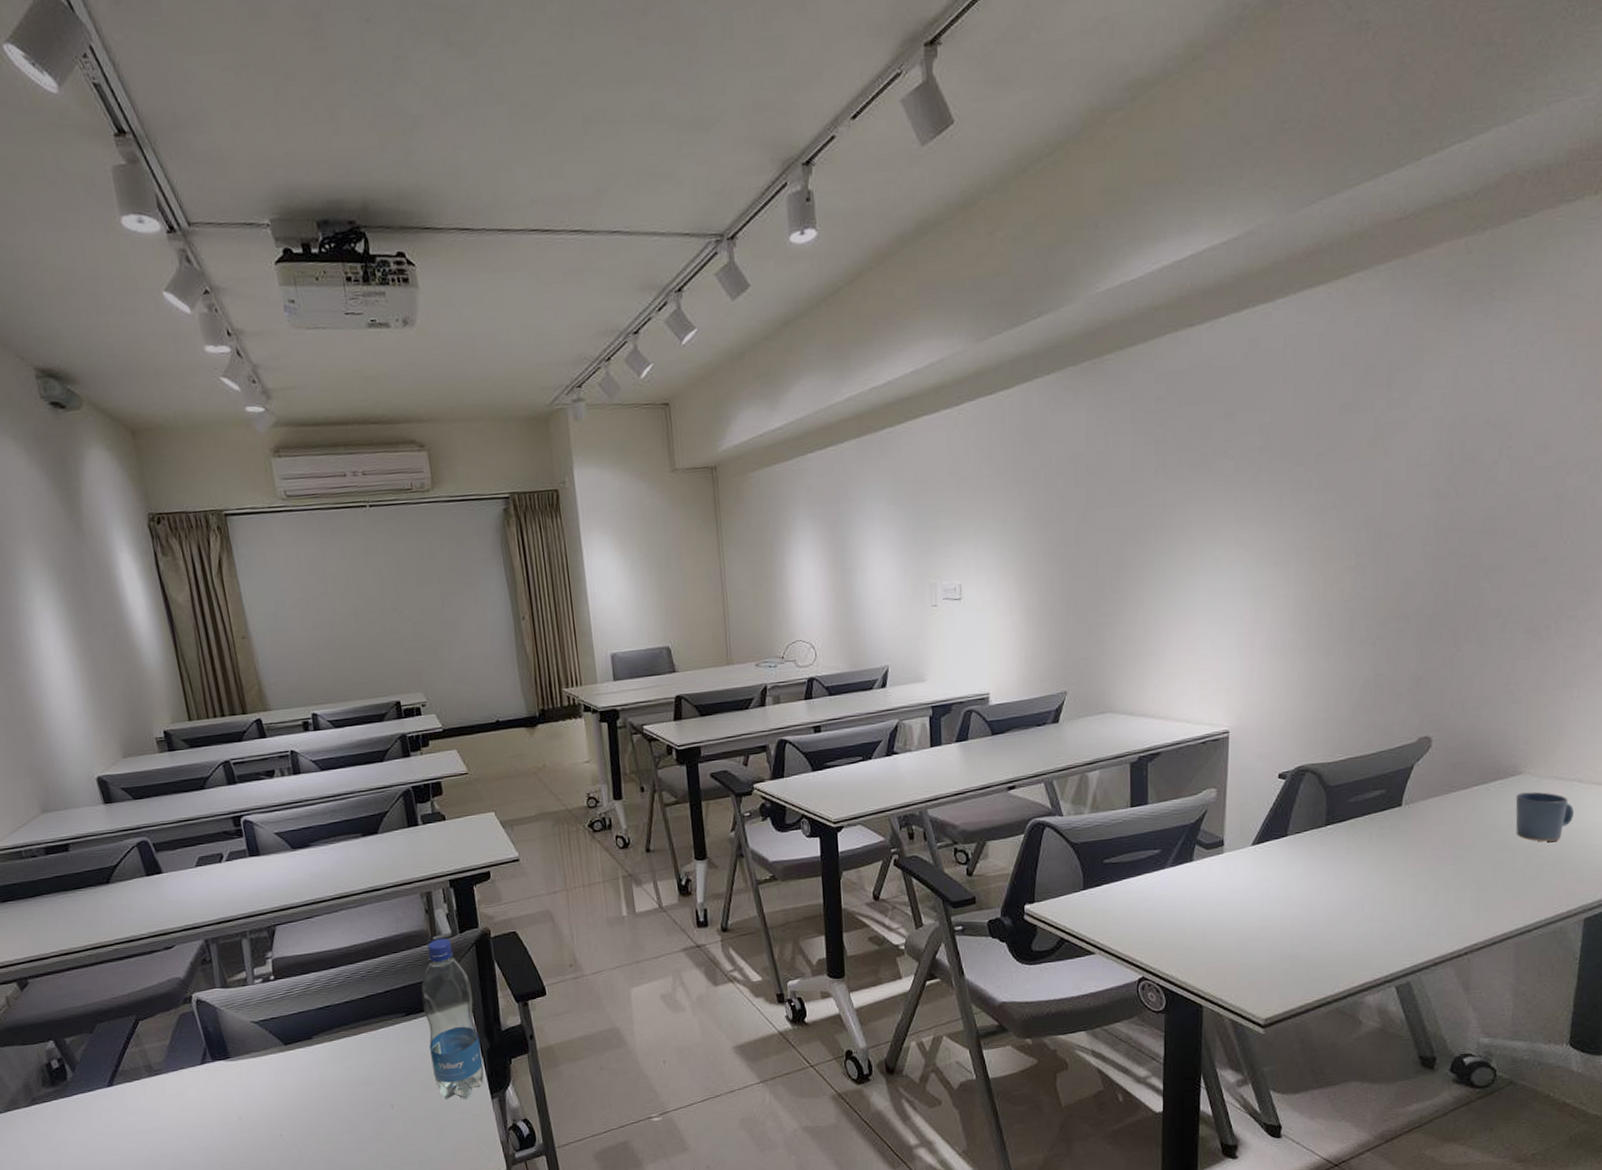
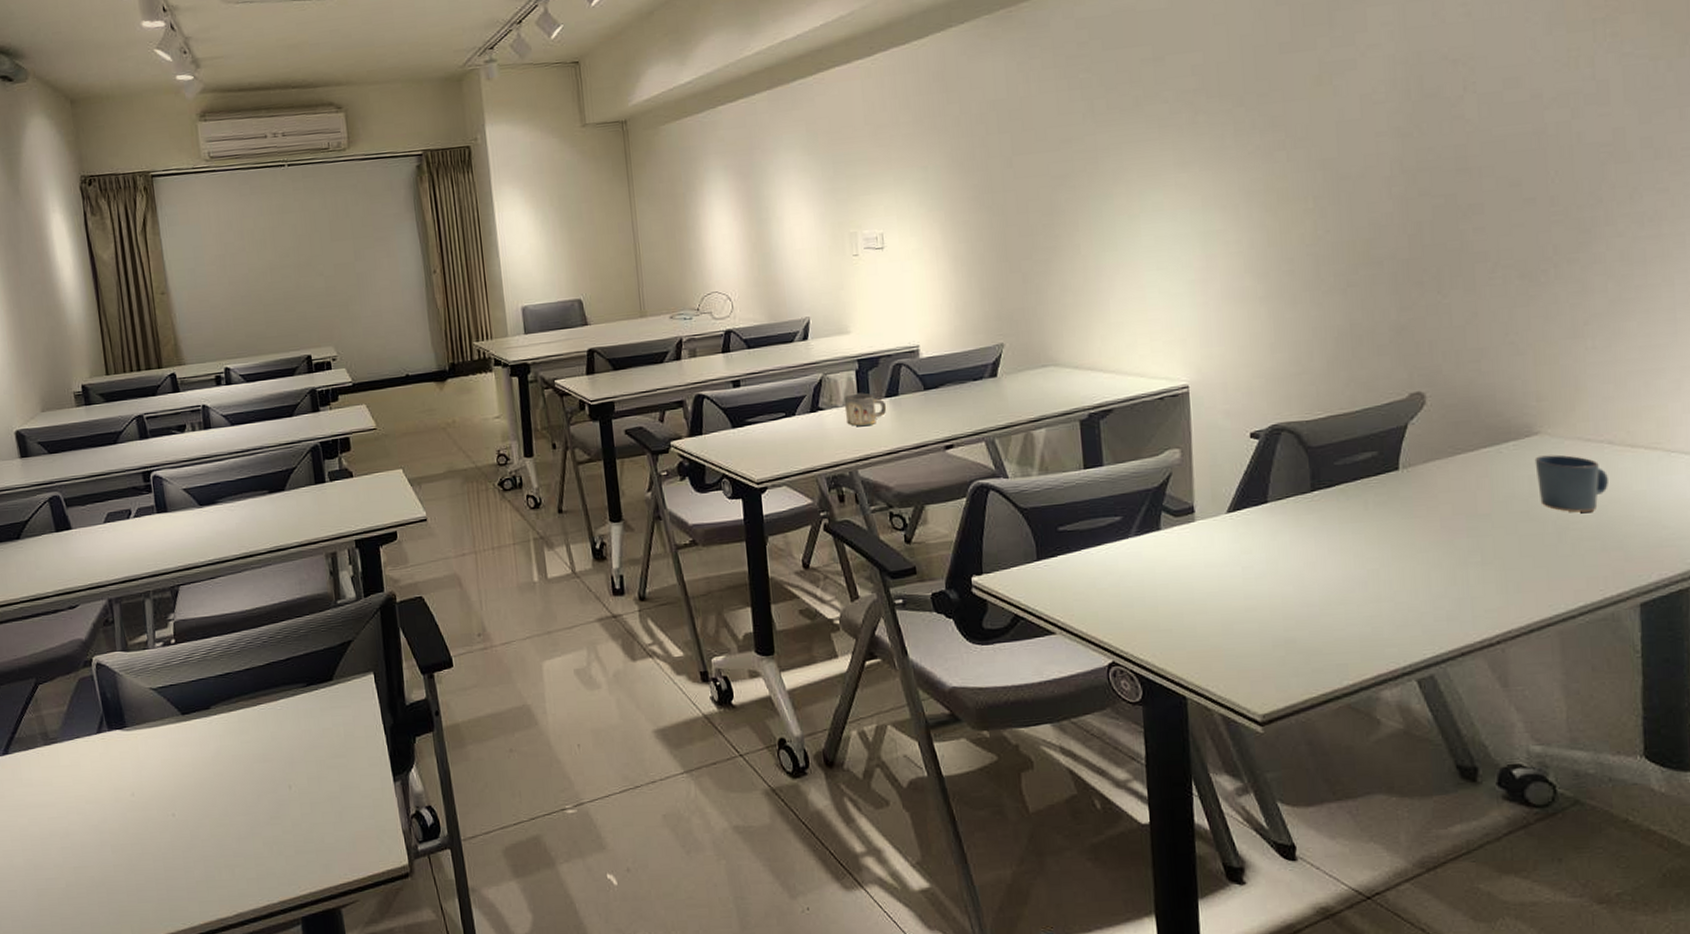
bottle: present [421,938,484,1100] -> none [323,602,387,782]
mug: none [917,738,957,770] -> present [843,393,887,427]

